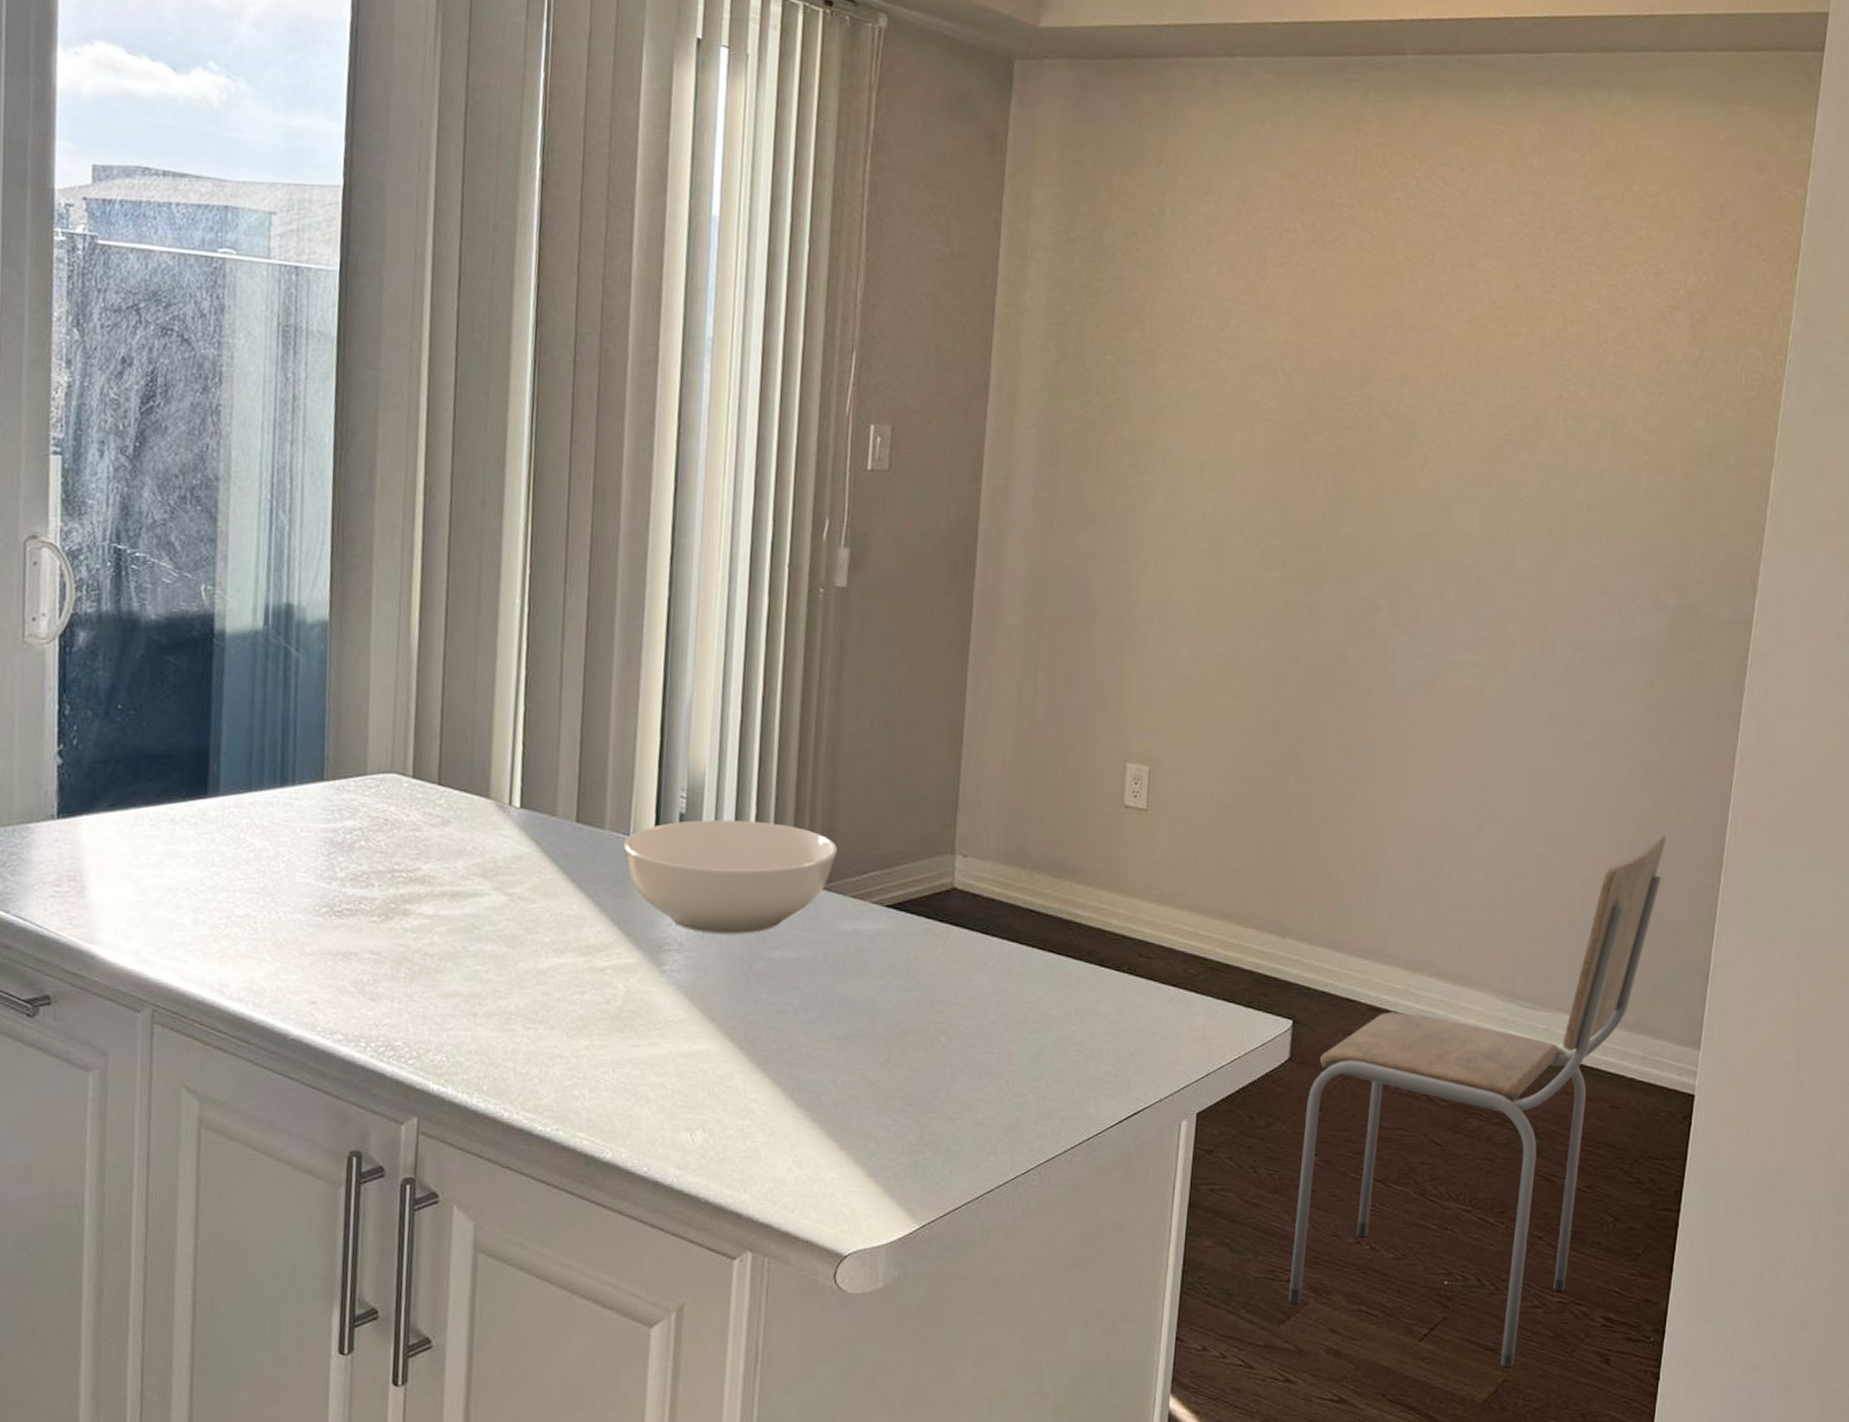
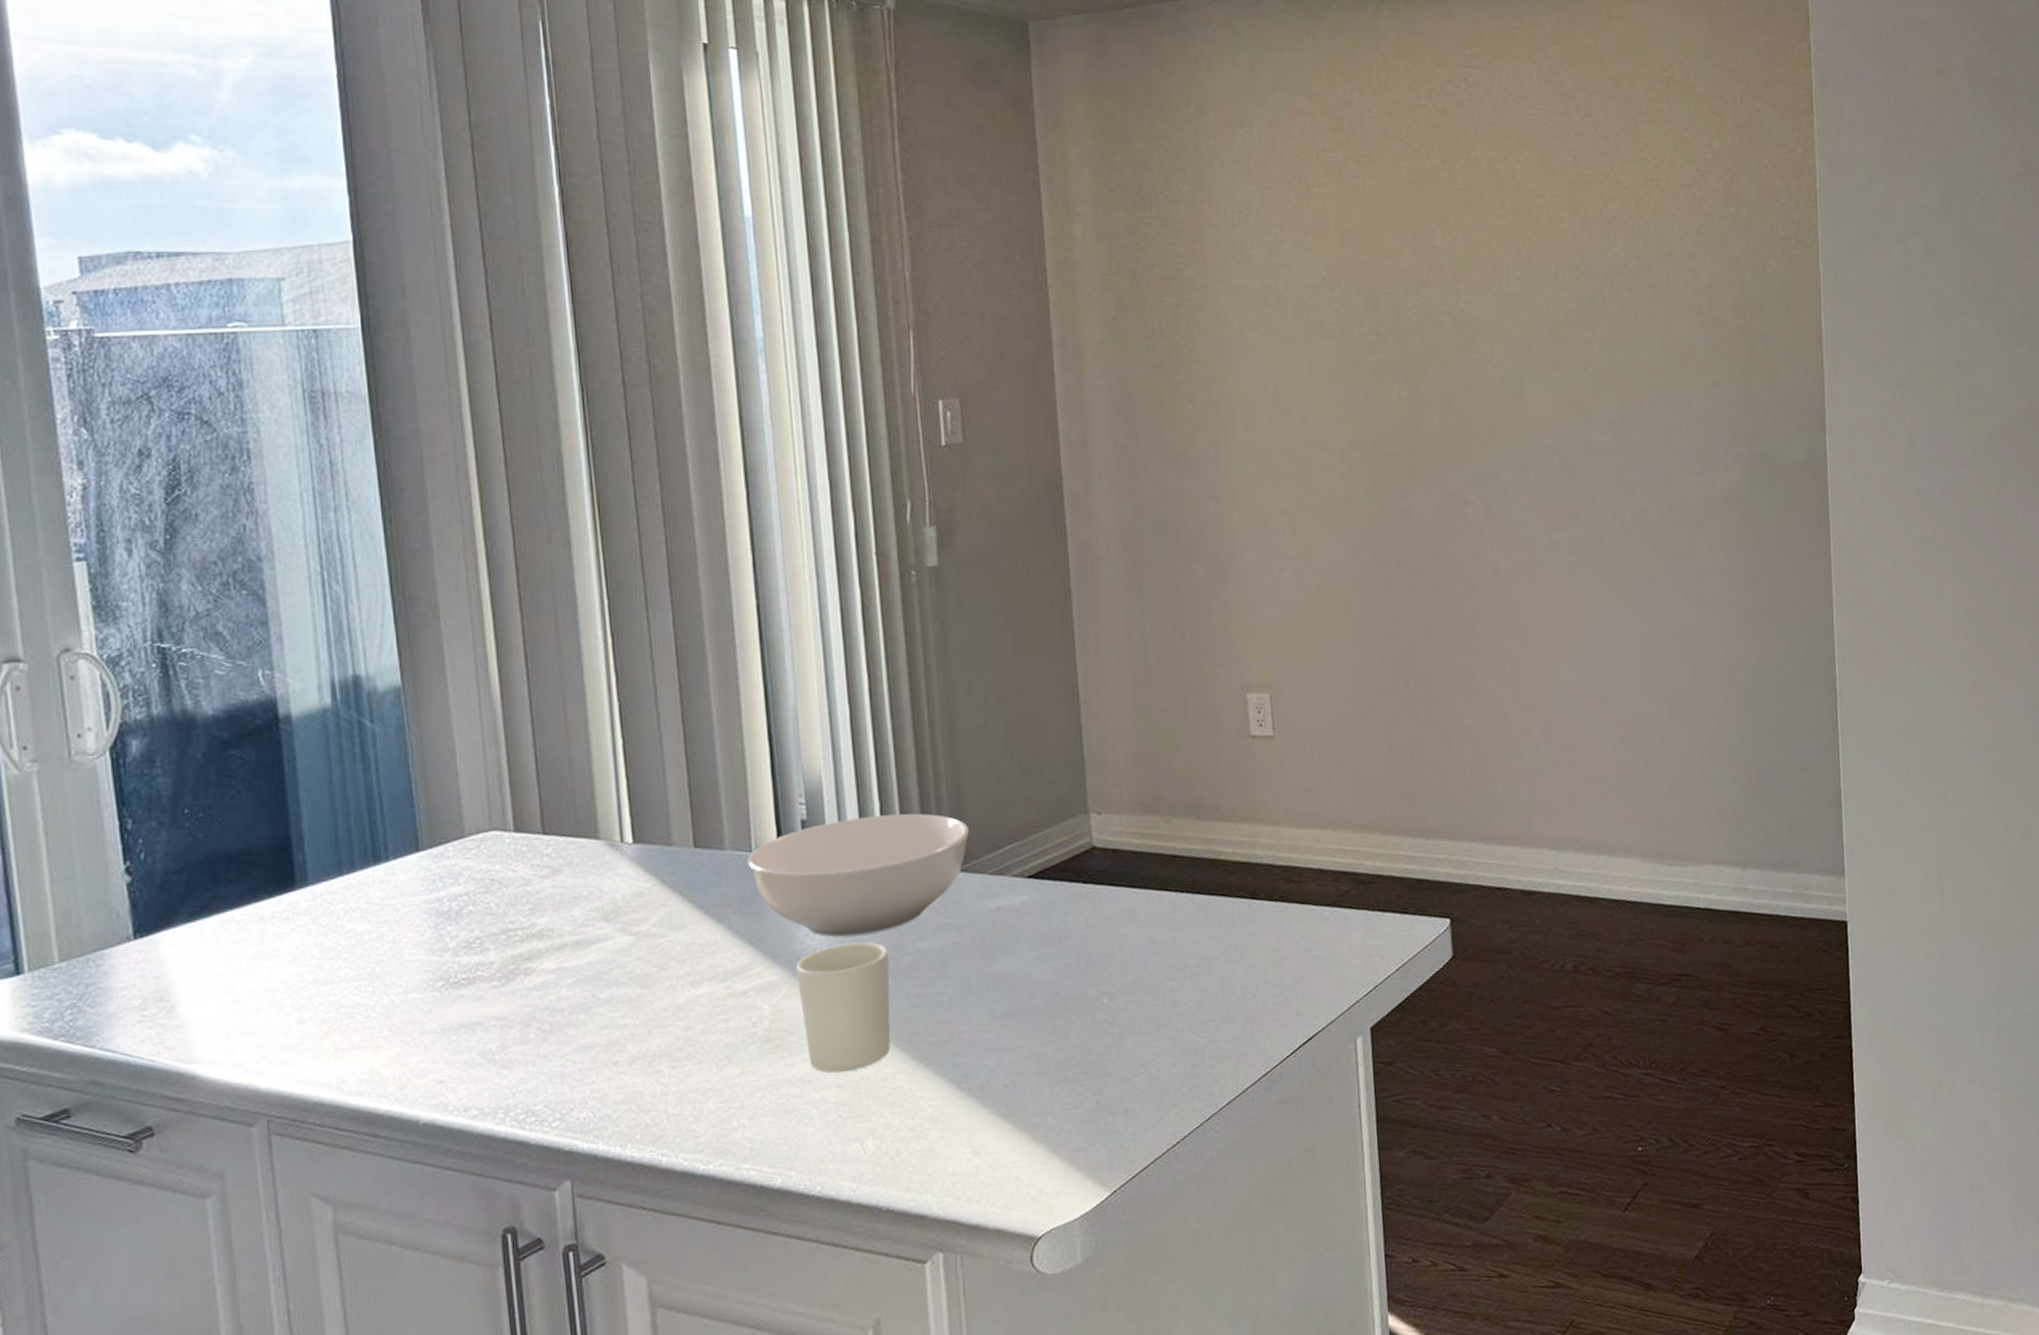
mug: none [654,939,743,1063] -> present [795,942,891,1073]
dining chair: present [1288,833,1666,1367] -> none [1477,675,1782,1221]

